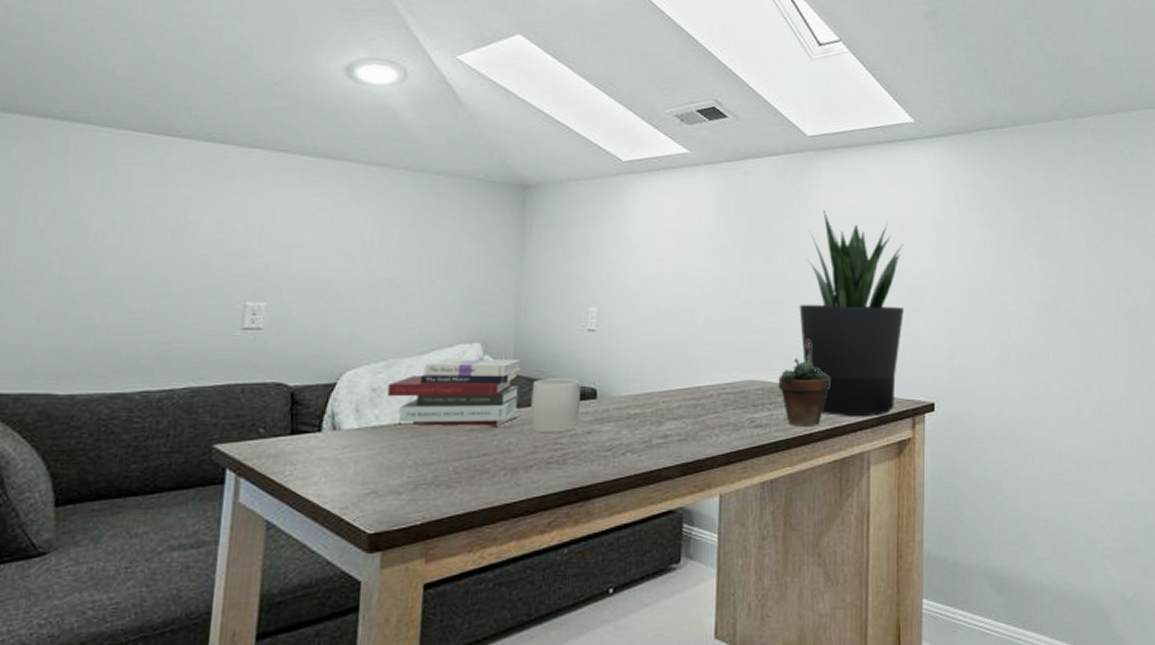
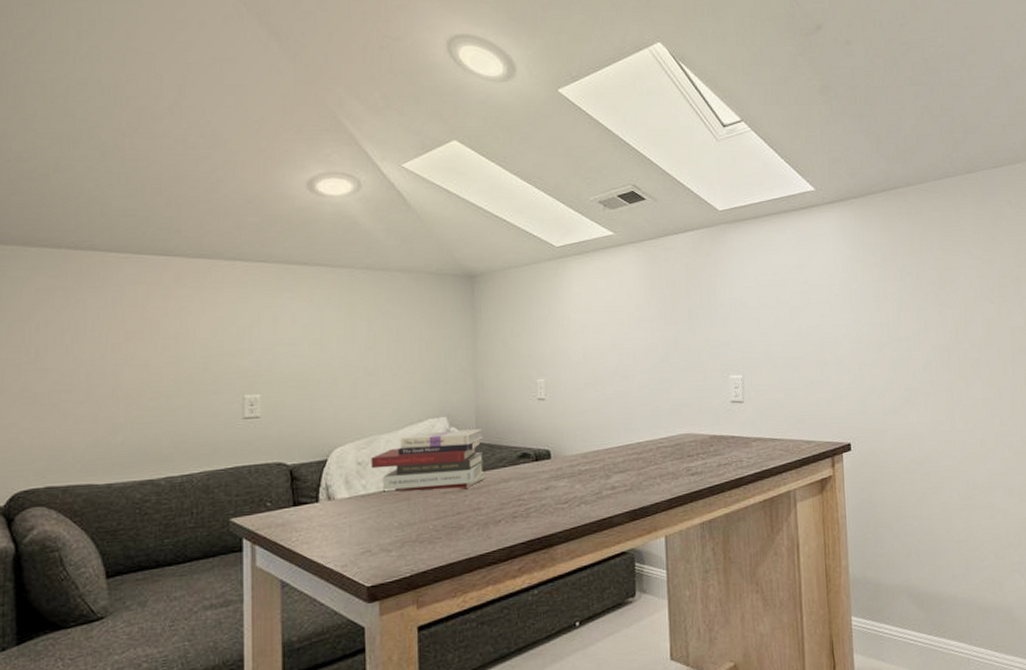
mug: present [530,378,581,432] -> none [494,442,537,491]
succulent plant: present [778,339,831,428] -> none [709,394,756,473]
planter: present [799,210,904,416] -> none [723,277,818,461]

